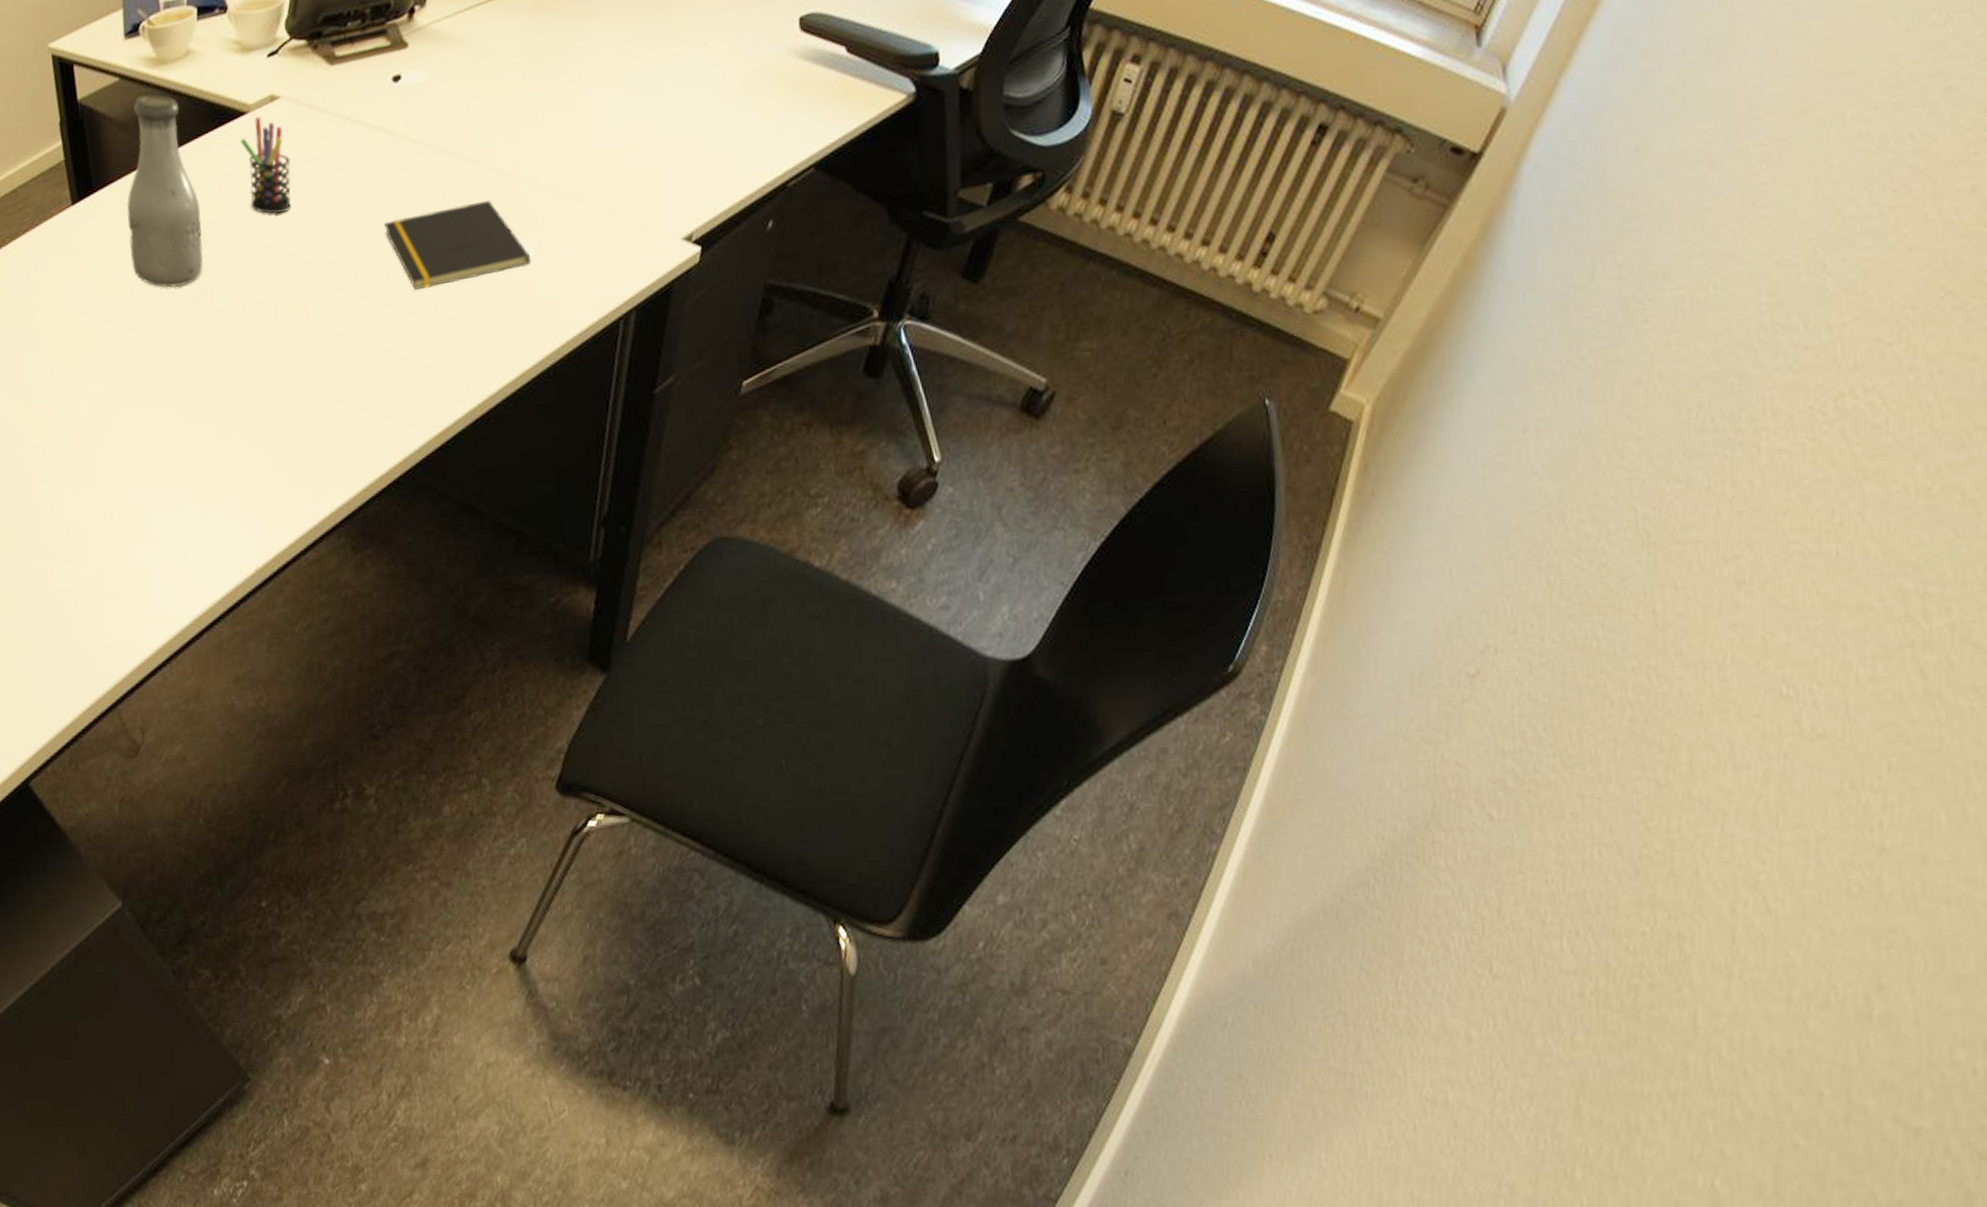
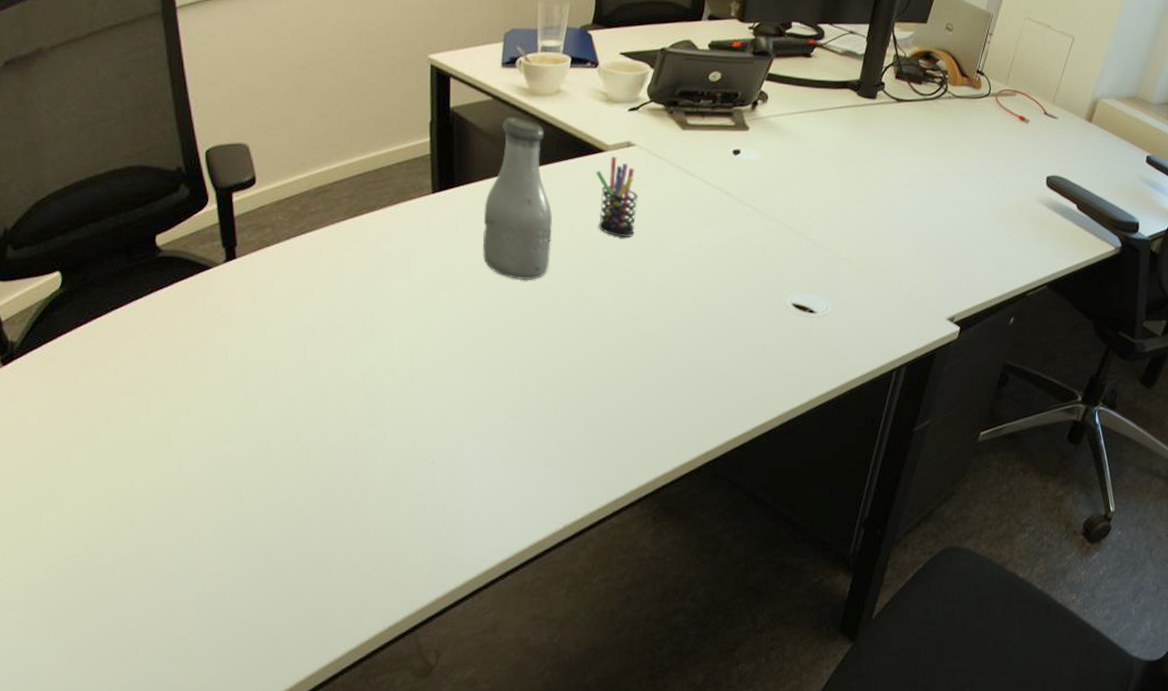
notepad: present [383,199,532,290] -> none [712,260,829,320]

